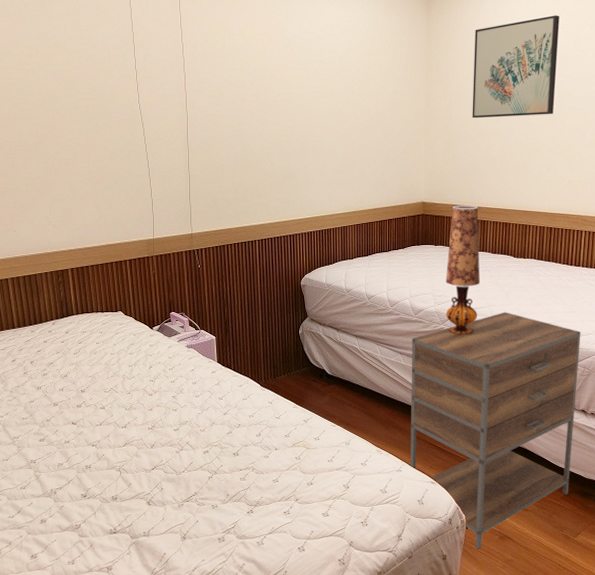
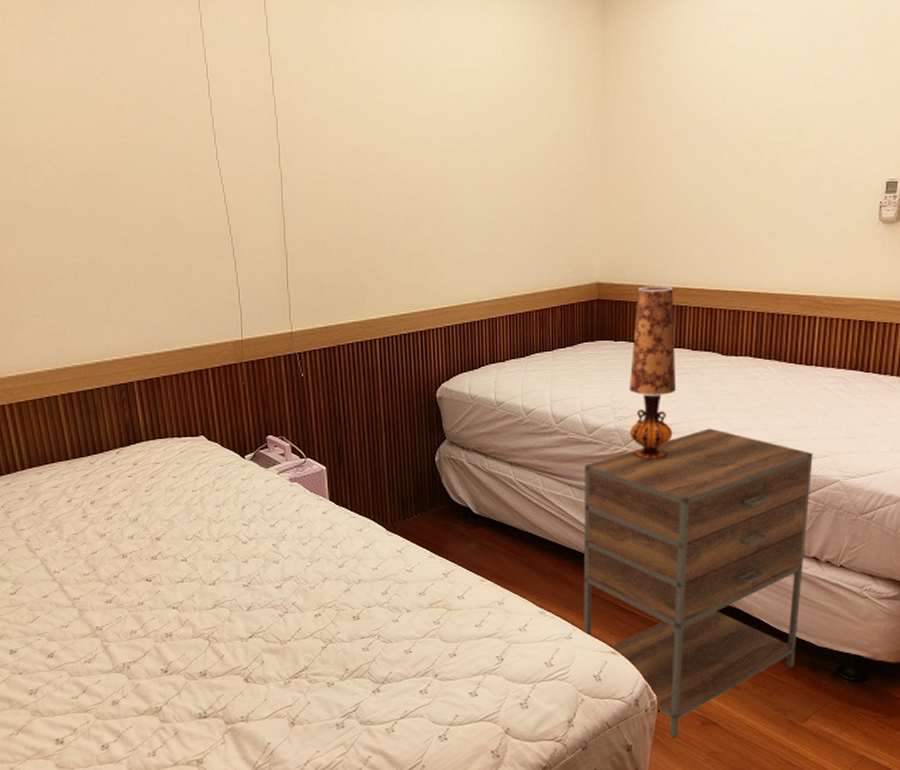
wall art: present [472,15,559,119] -> none [665,18,787,167]

